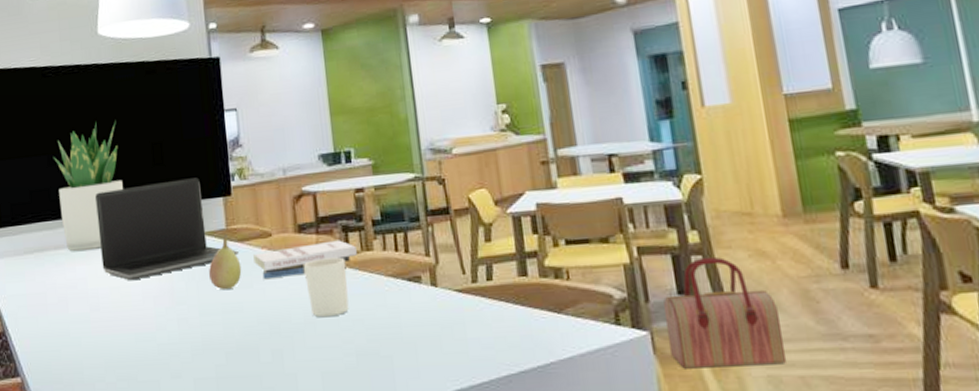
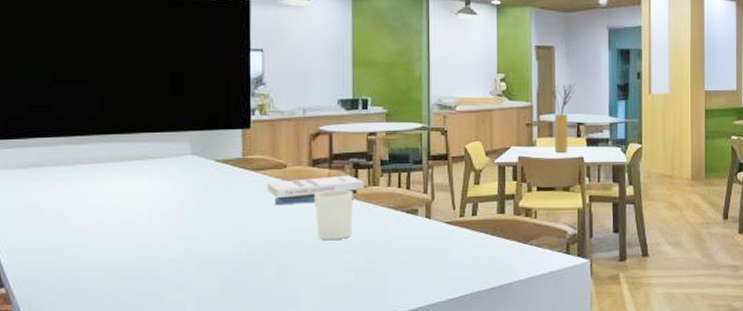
planter: present [53,120,123,252] -> none [58,44,136,169]
laptop computer: present [95,177,239,281] -> none [105,109,253,200]
fruit: present [208,234,242,290] -> none [220,163,254,213]
vase: none [568,104,601,194] -> present [551,83,576,152]
handbag: present [663,256,786,369] -> none [602,206,680,288]

